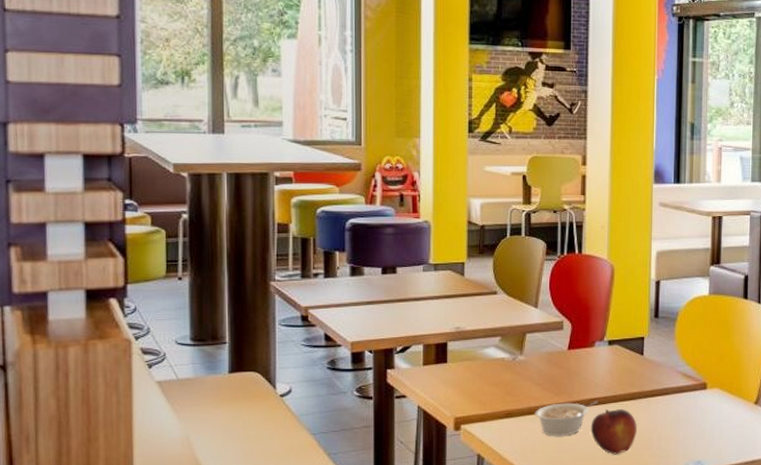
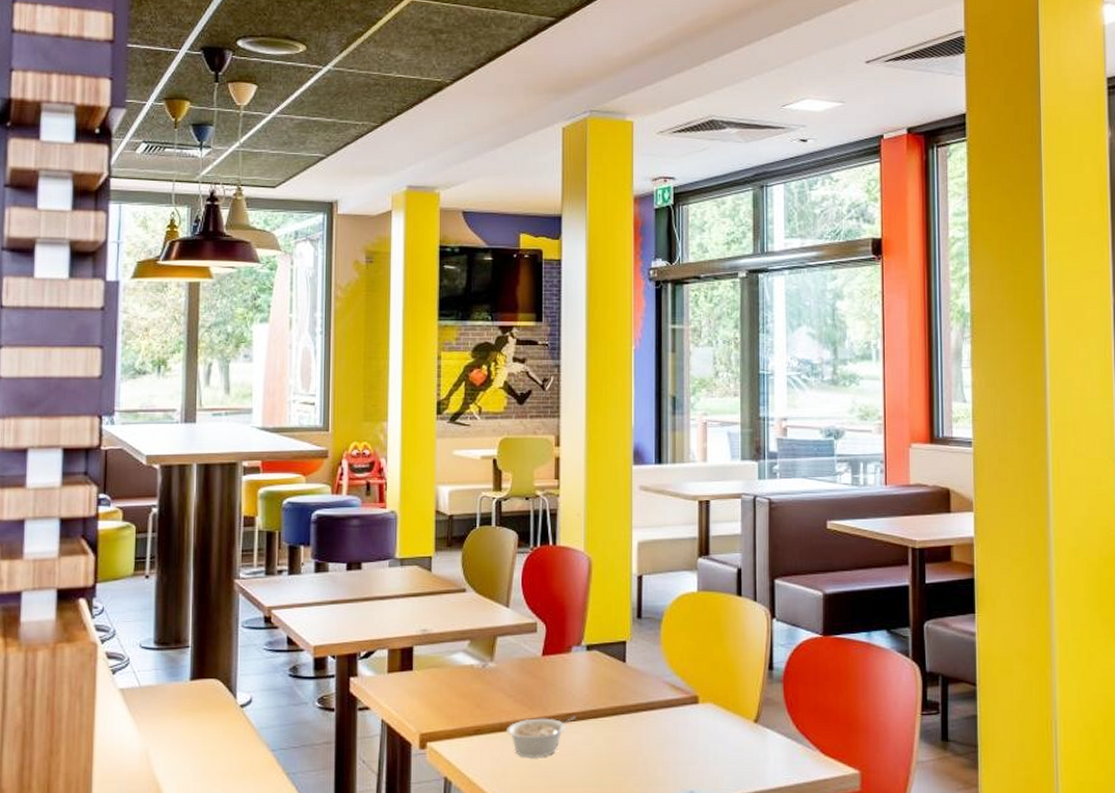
fruit: present [590,409,637,455] -> none [568,726,620,781]

